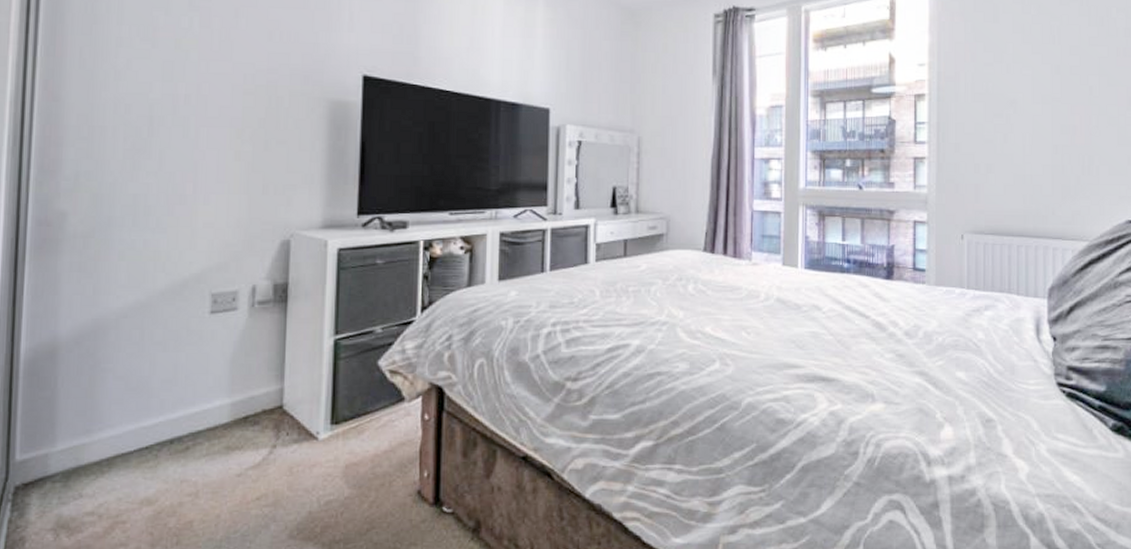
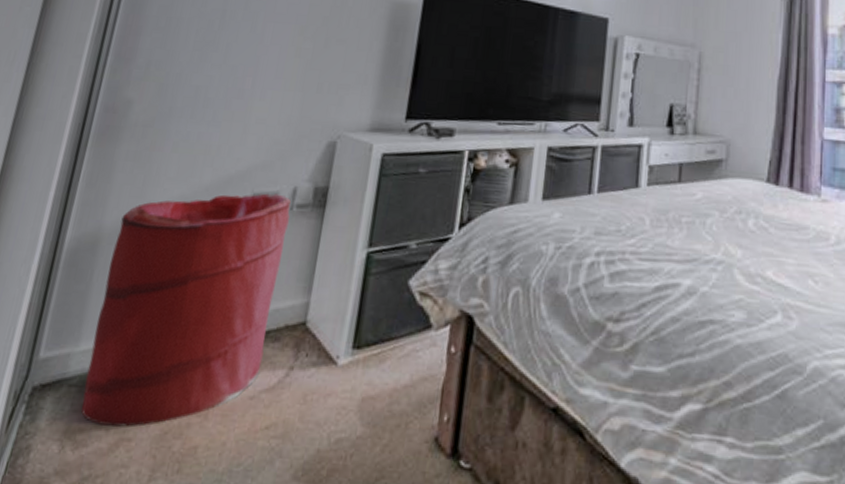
laundry hamper: none [68,293,252,513] -> present [81,193,291,427]

